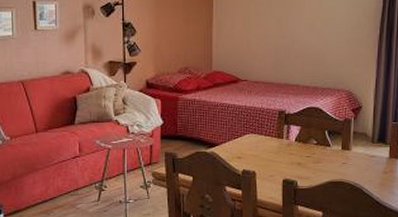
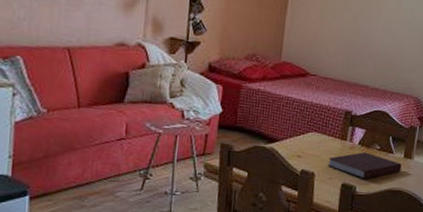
notebook: none [267,147,340,174] -> present [327,152,402,179]

